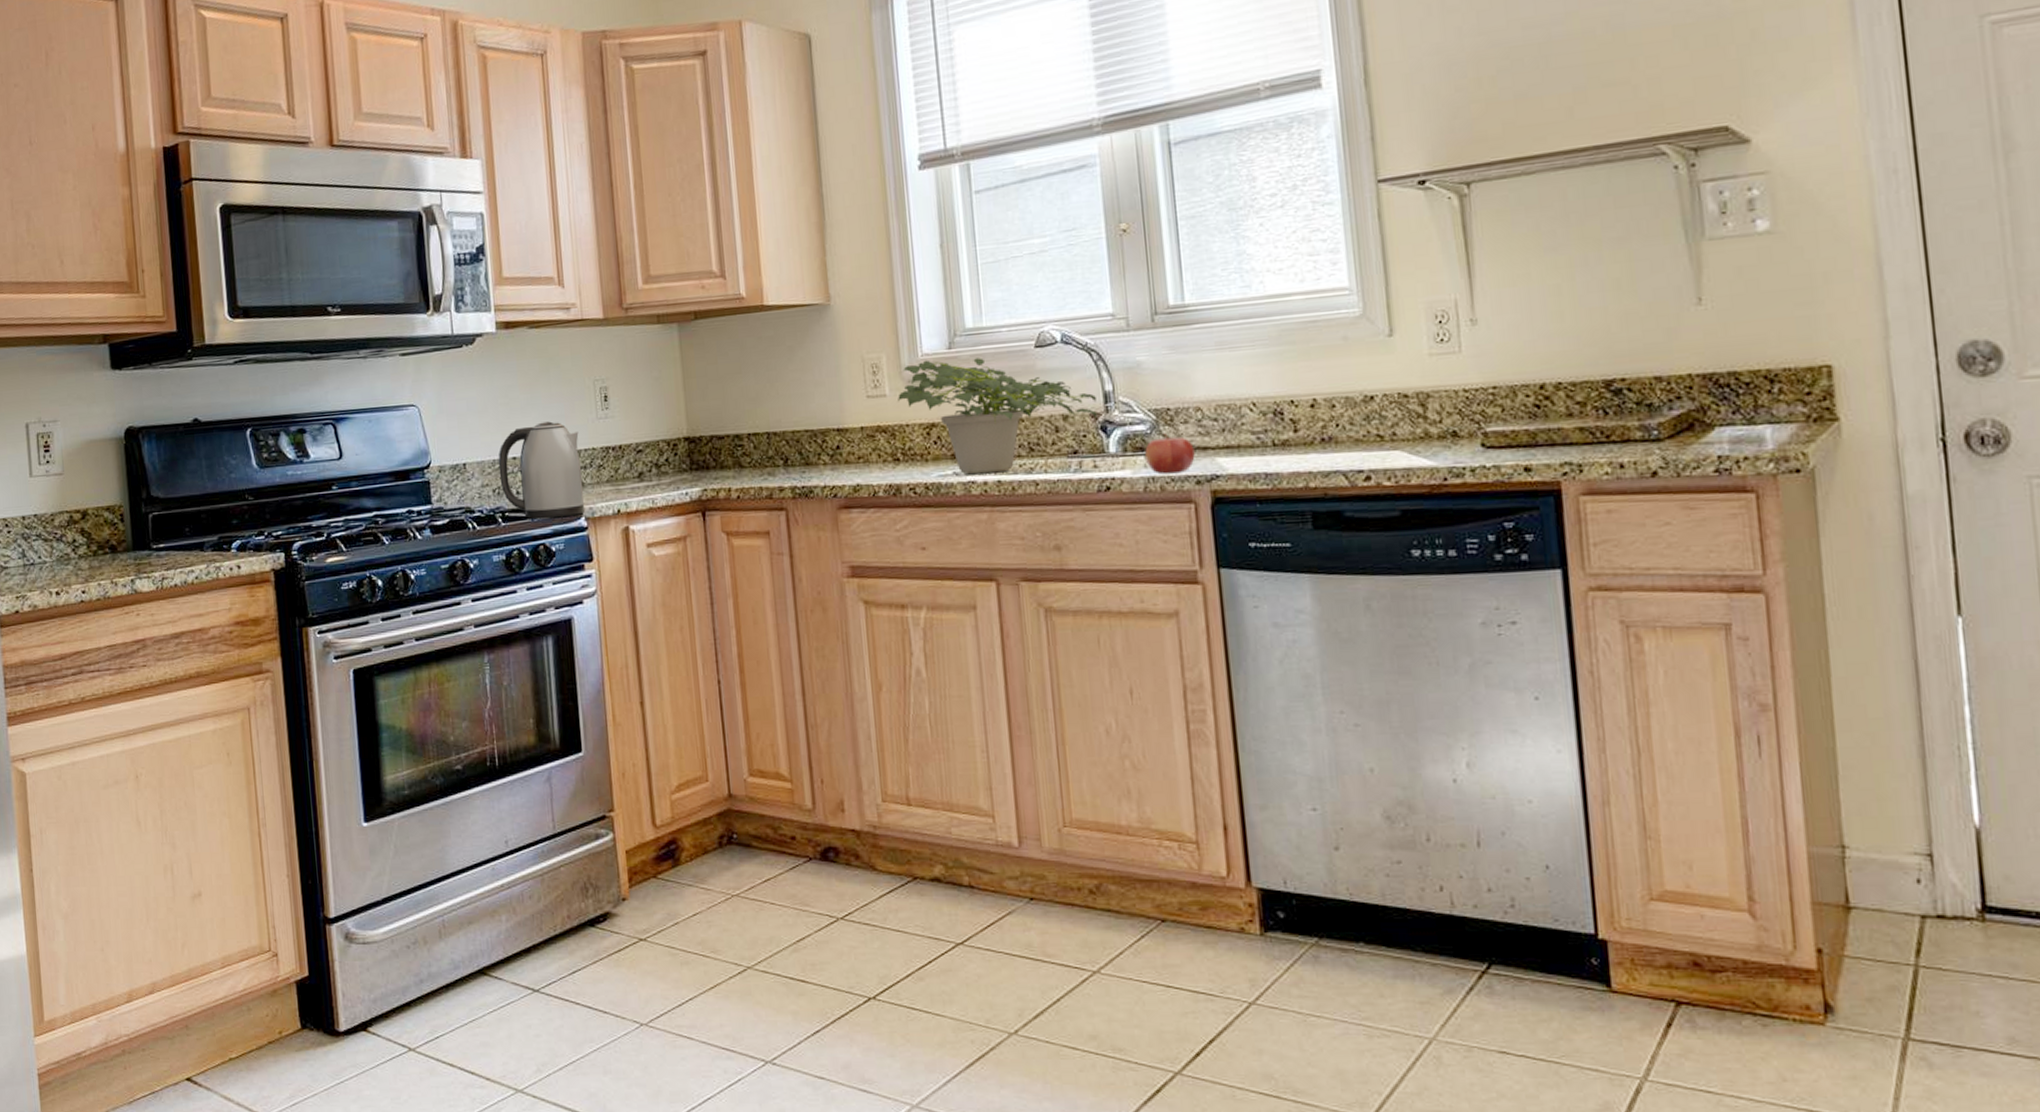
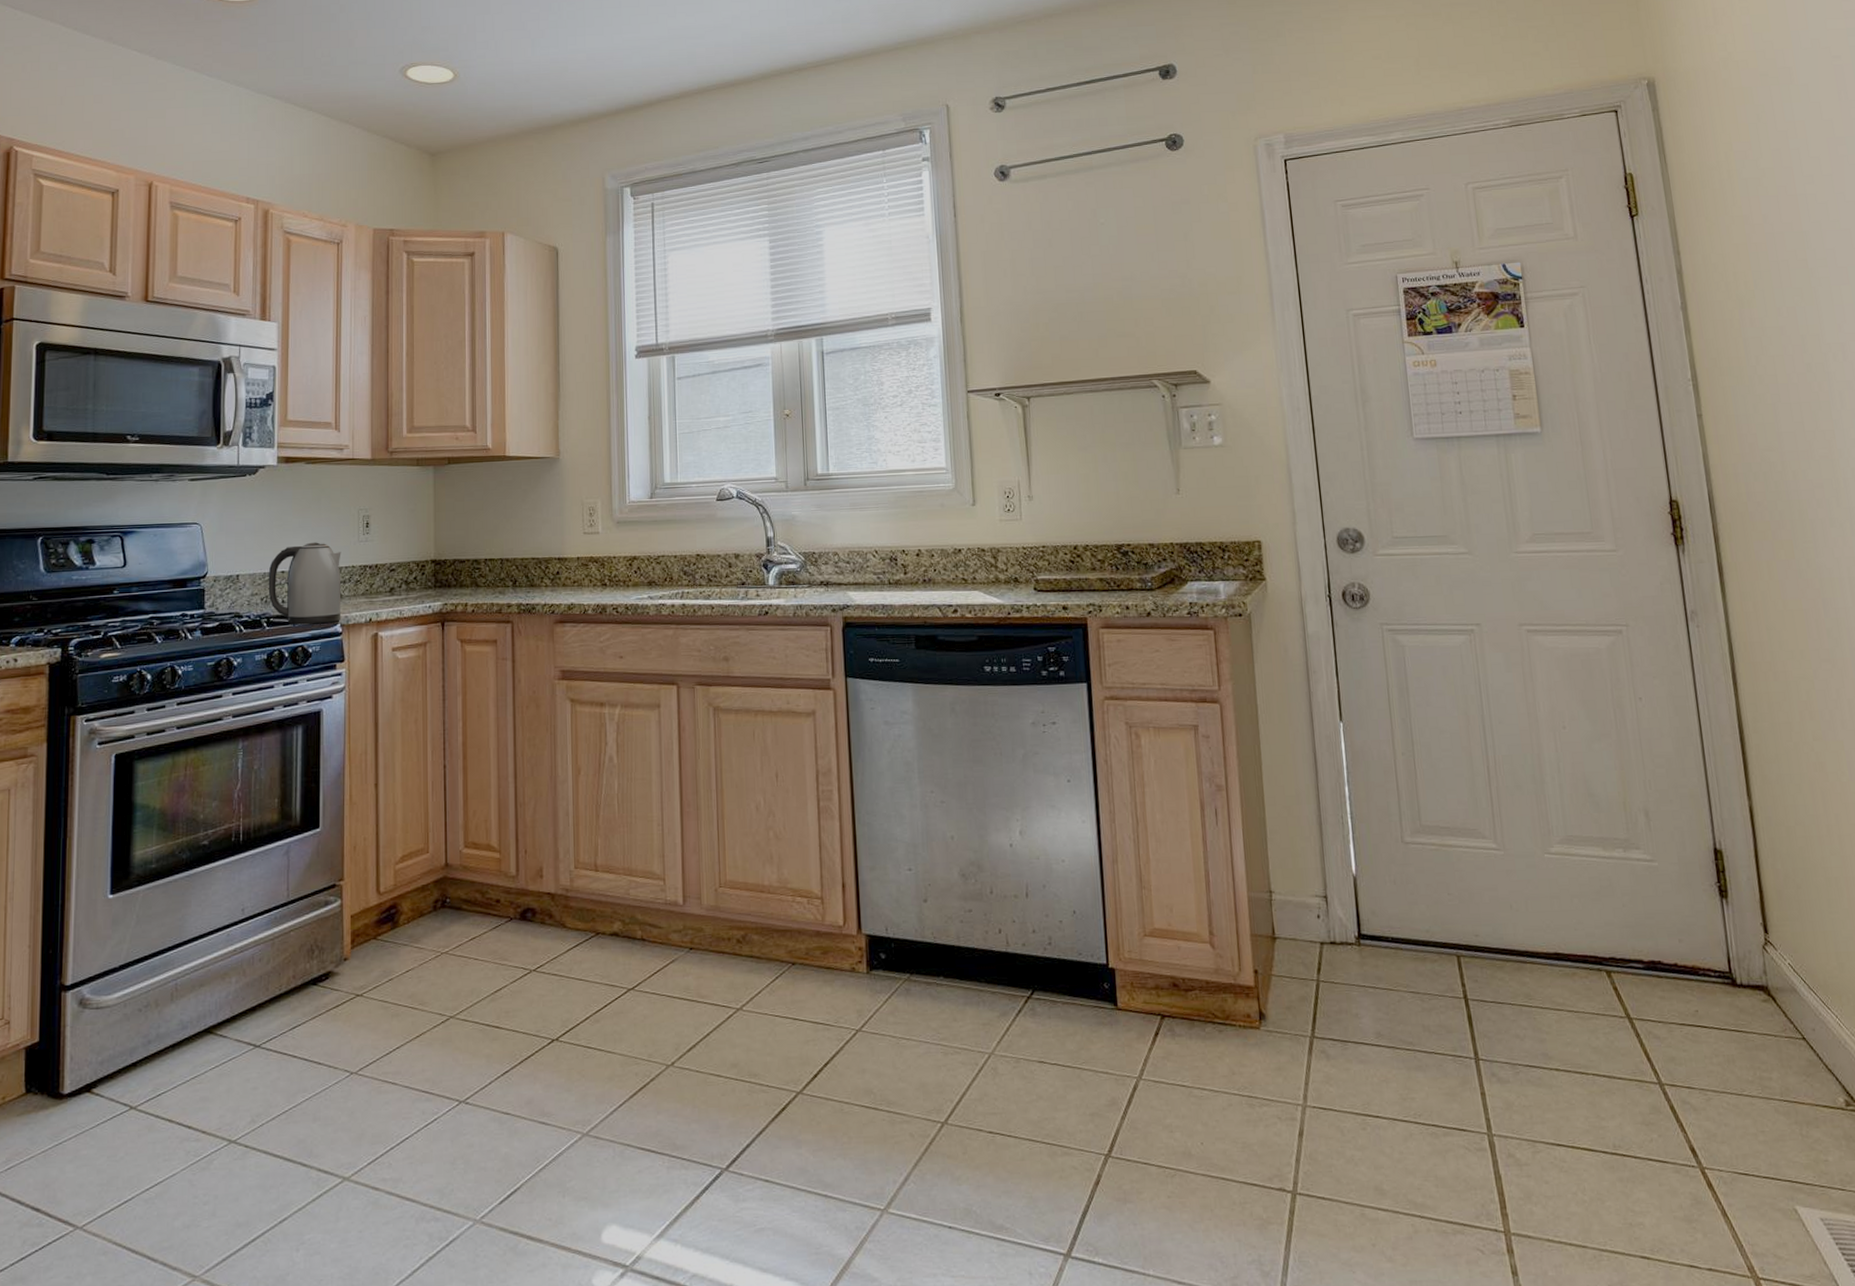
potted plant: present [898,358,1098,475] -> none [608,506,761,599]
fruit: present [1145,433,1195,475] -> none [795,571,832,603]

